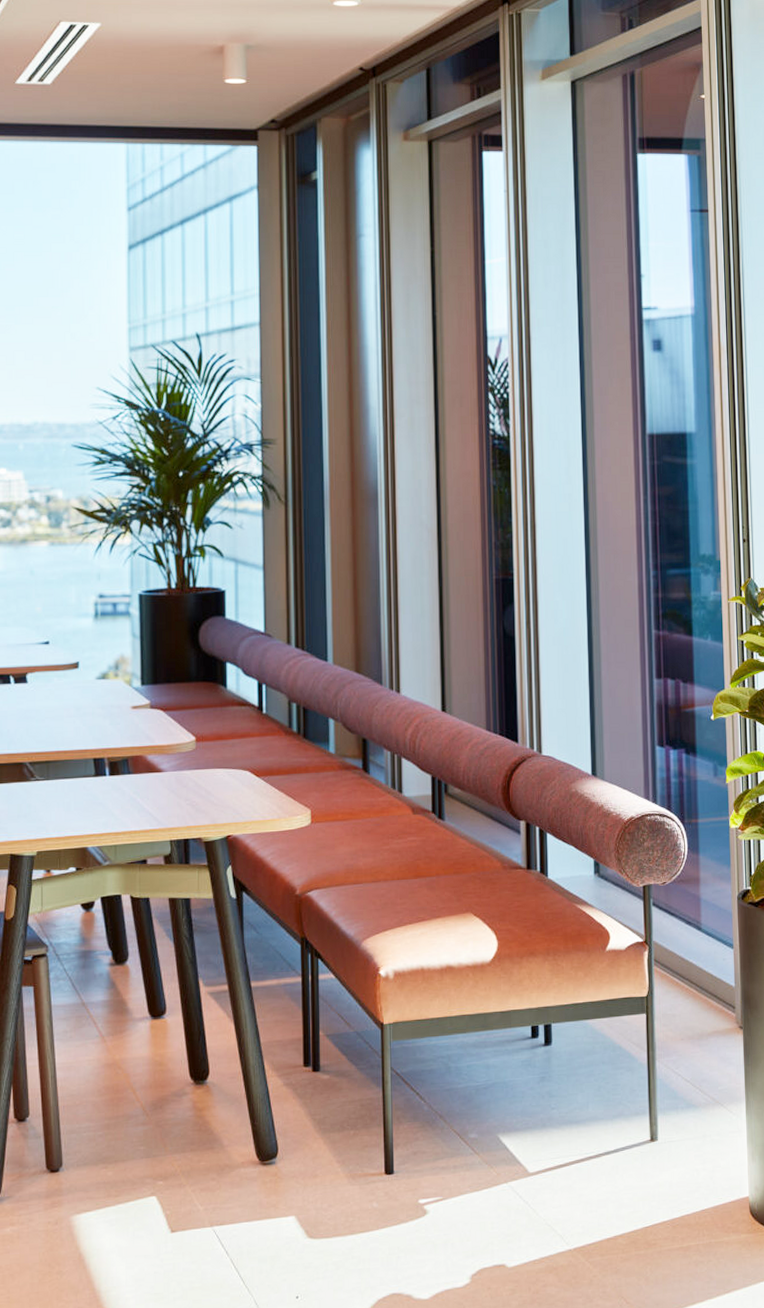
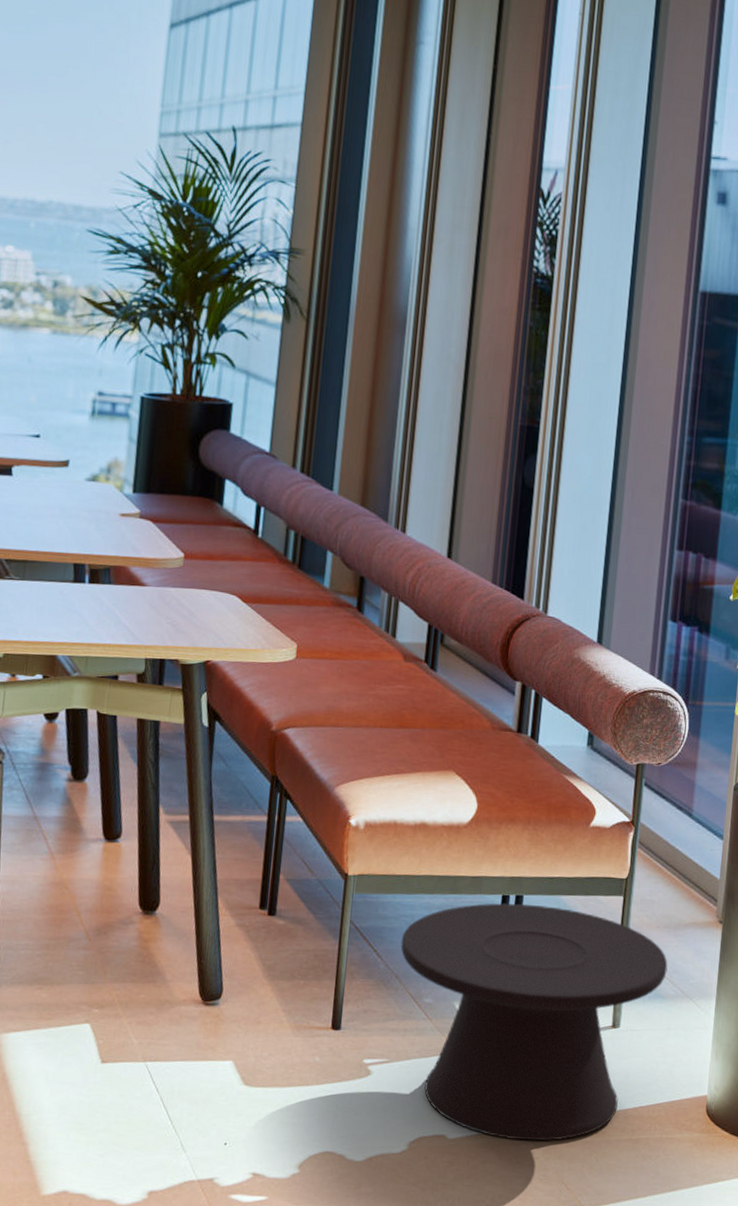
side table: none [441,1031,696,1261] -> present [400,902,668,1142]

